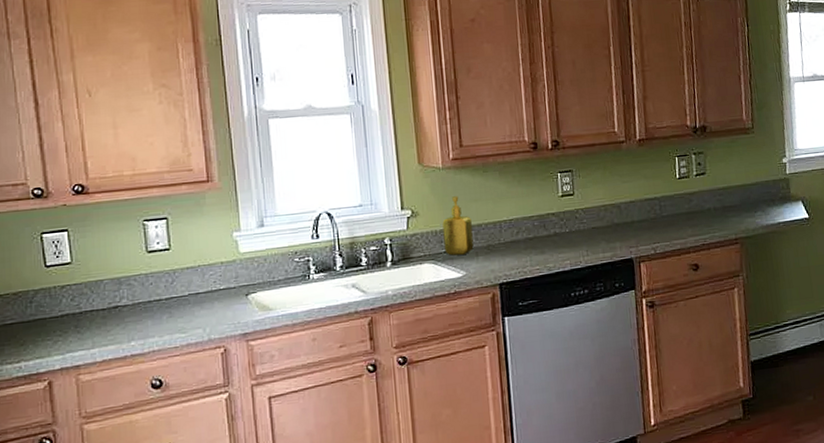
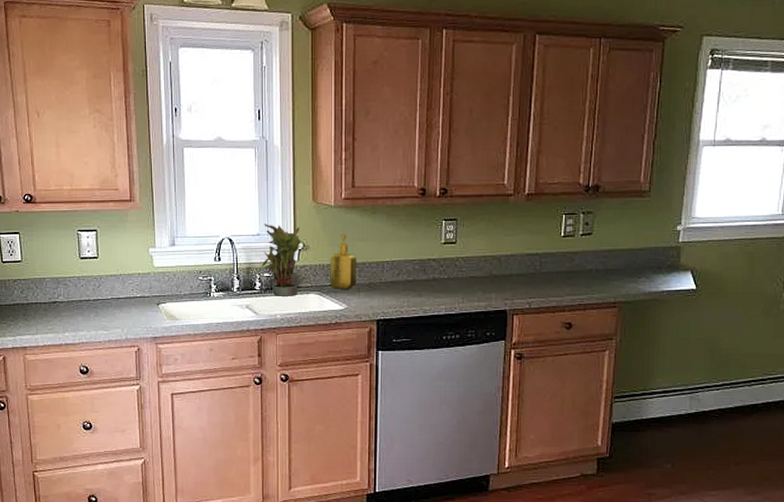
potted plant: none [366,193,410,271] -> present [261,224,301,296]

